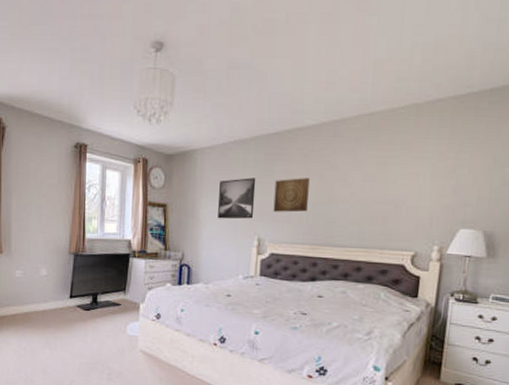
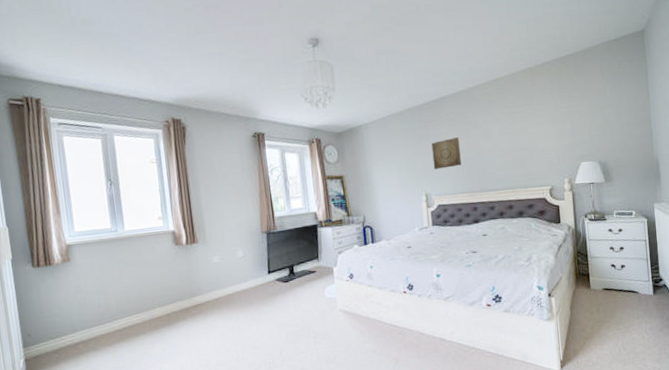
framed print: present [218,178,256,219] -> none [386,143,419,182]

